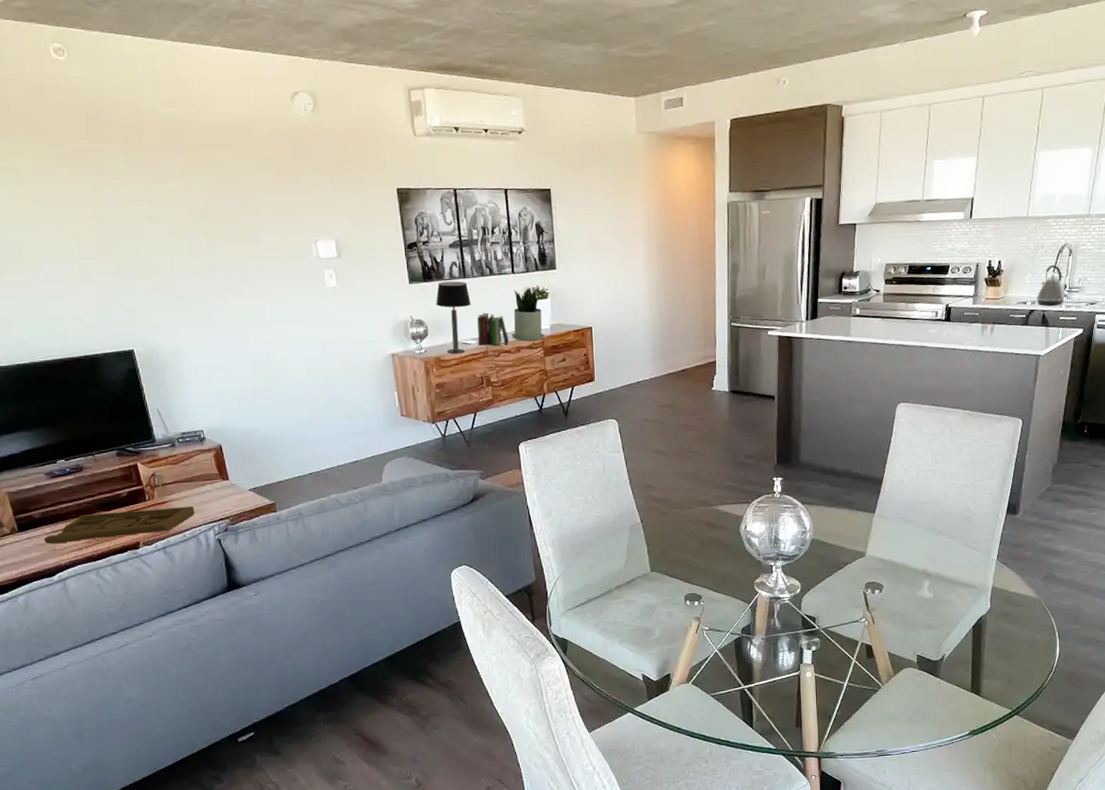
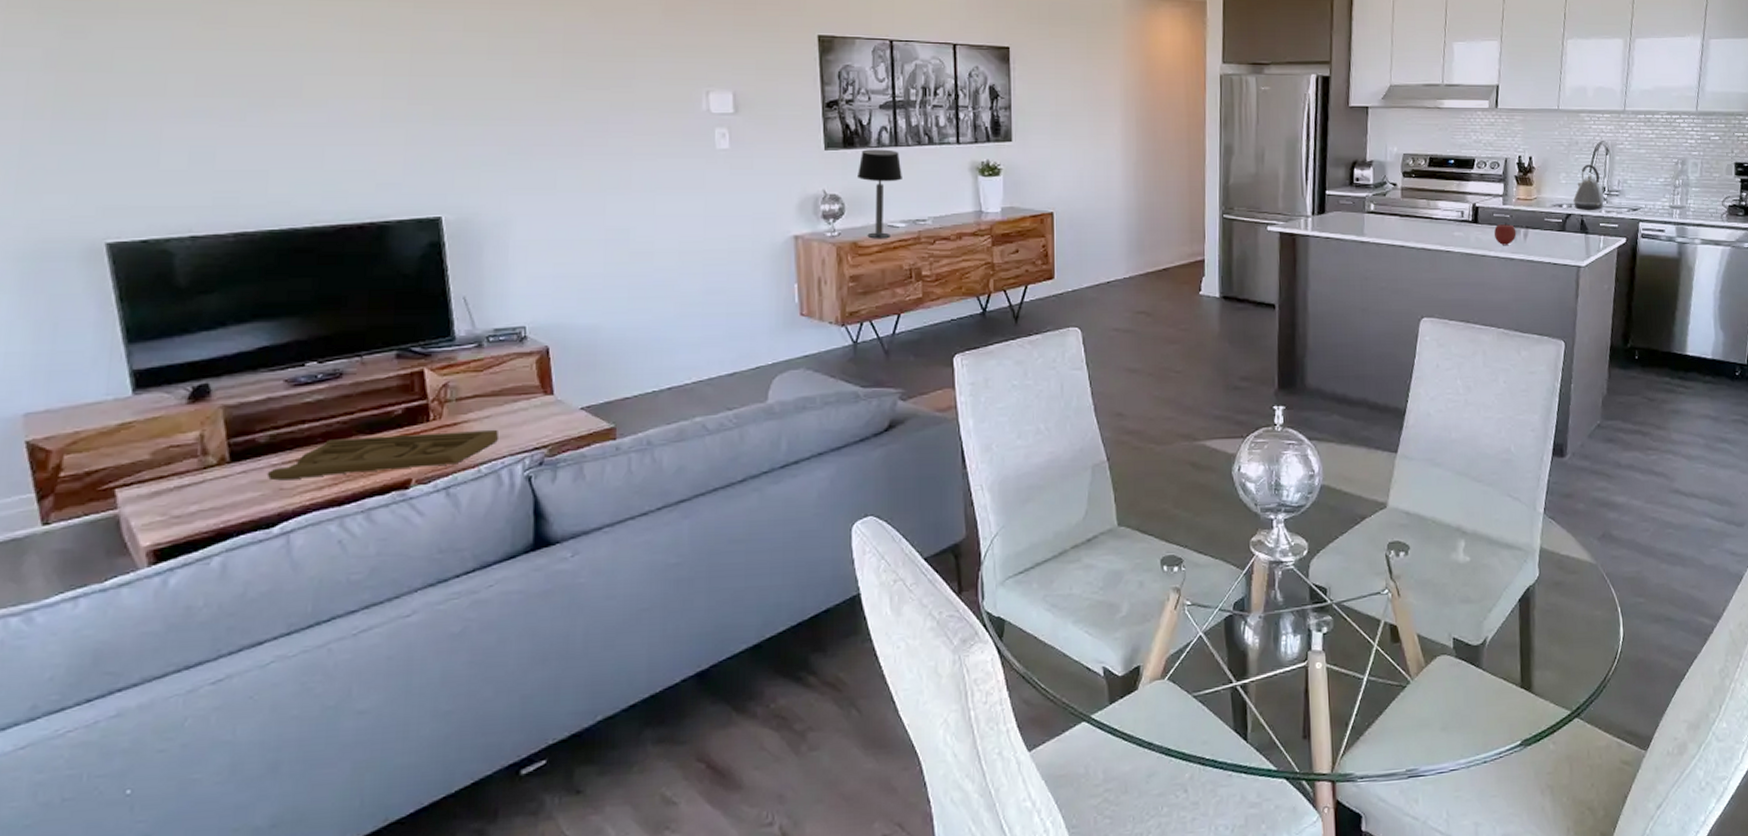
books: present [477,312,509,346] -> none [908,189,948,232]
planter: present [512,288,545,342] -> none [952,162,994,227]
fruit: none [964,319,984,339] -> present [1493,222,1517,245]

